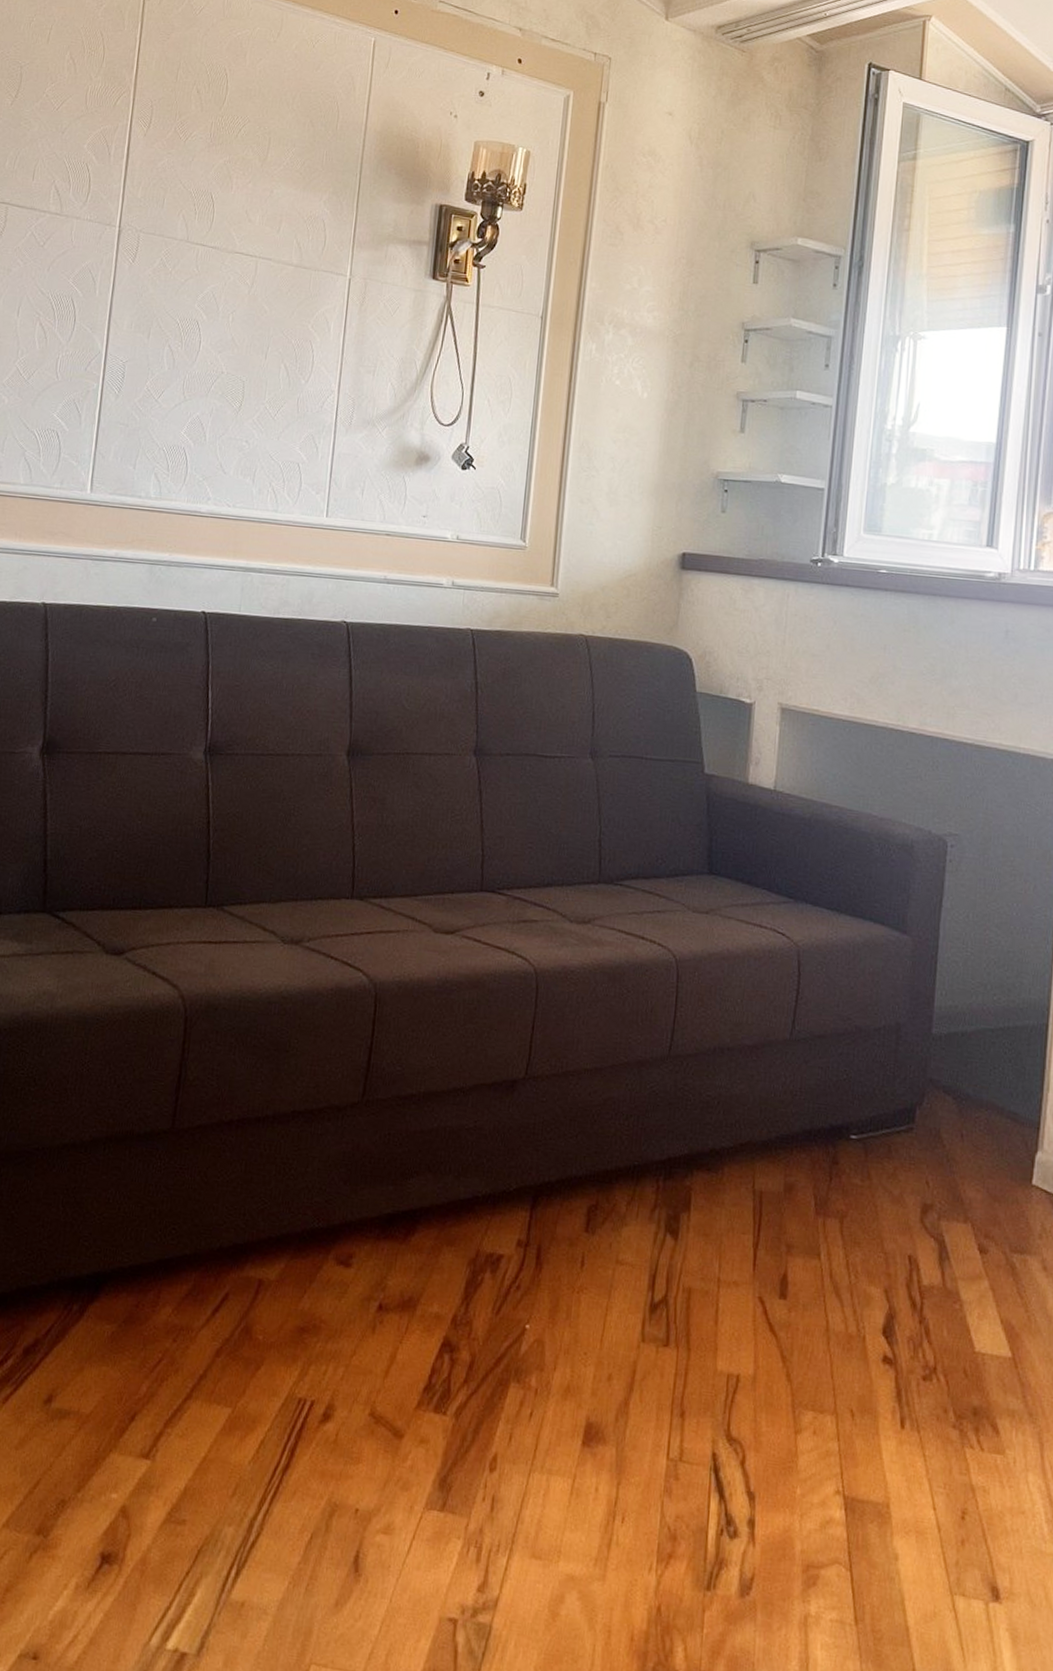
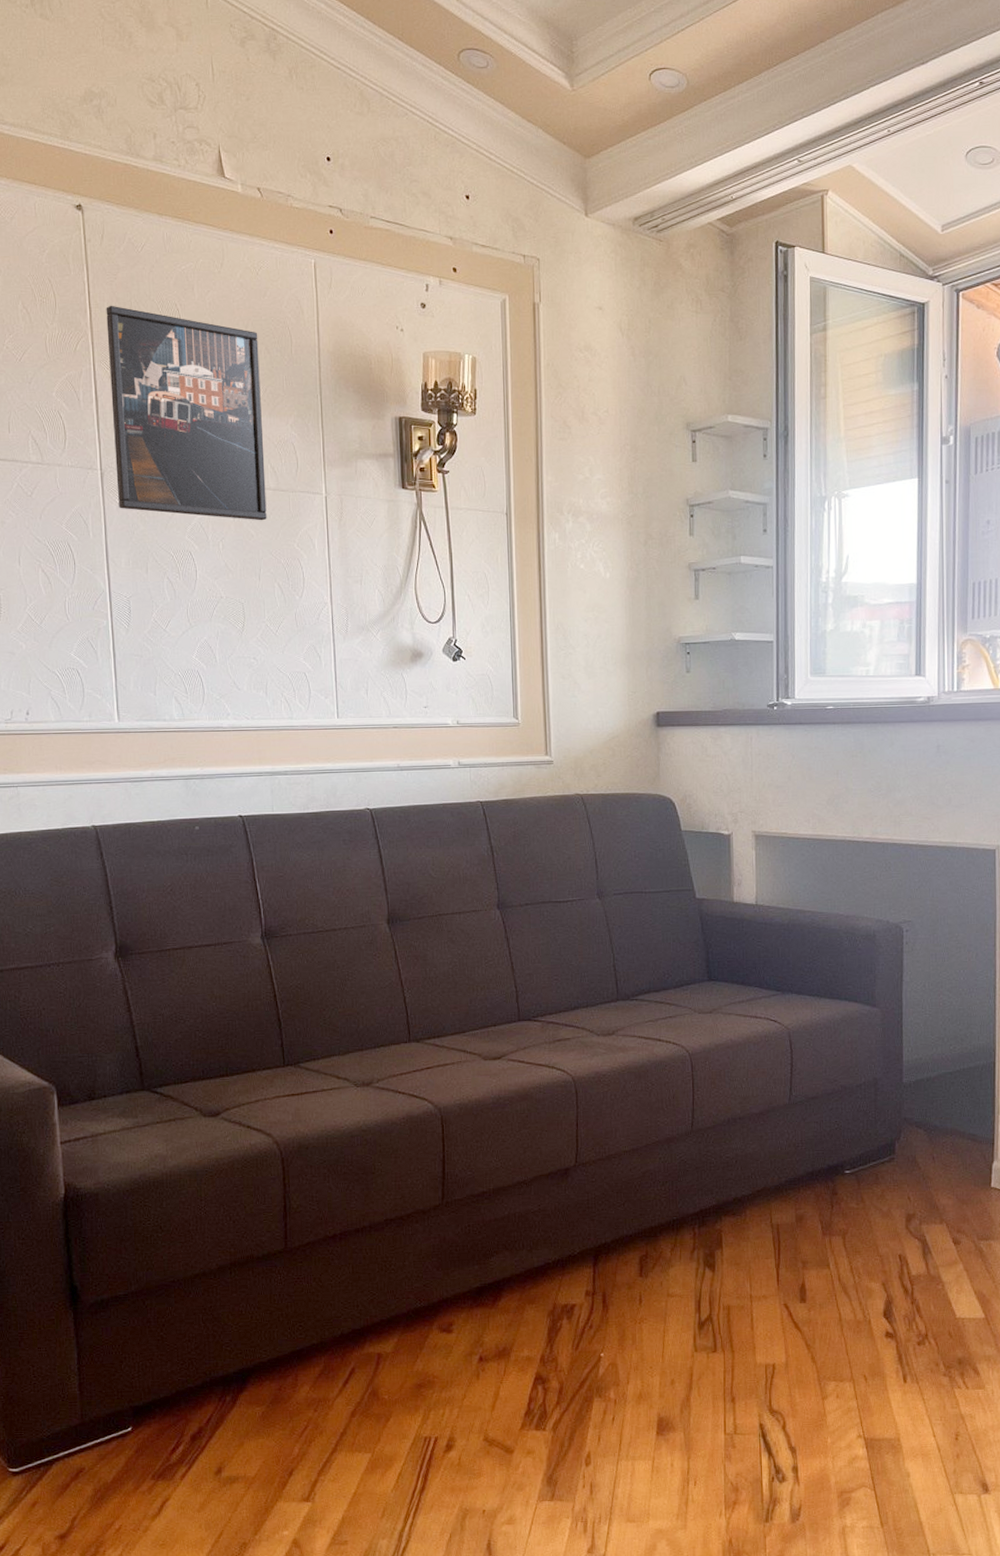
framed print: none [131,63,305,297] -> present [106,305,267,521]

